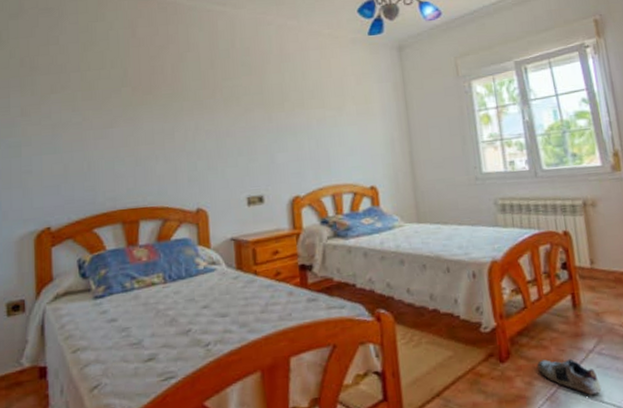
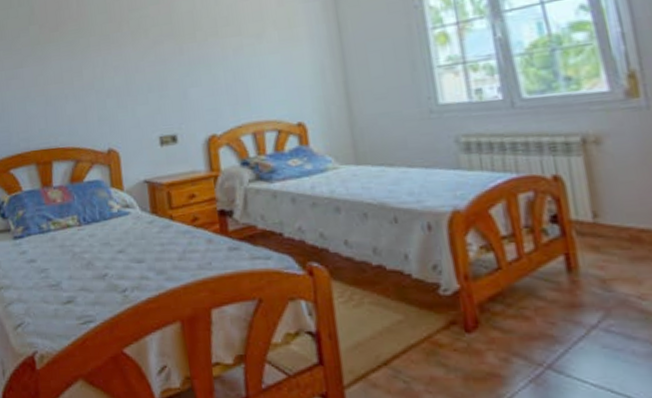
shoe: present [537,358,602,396] -> none [516,333,610,383]

